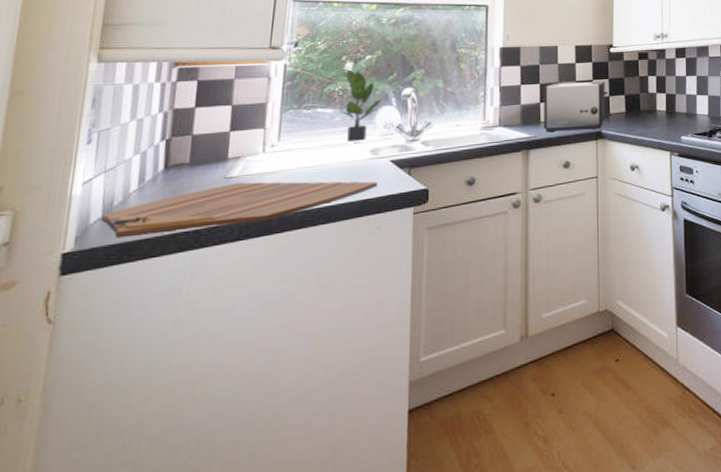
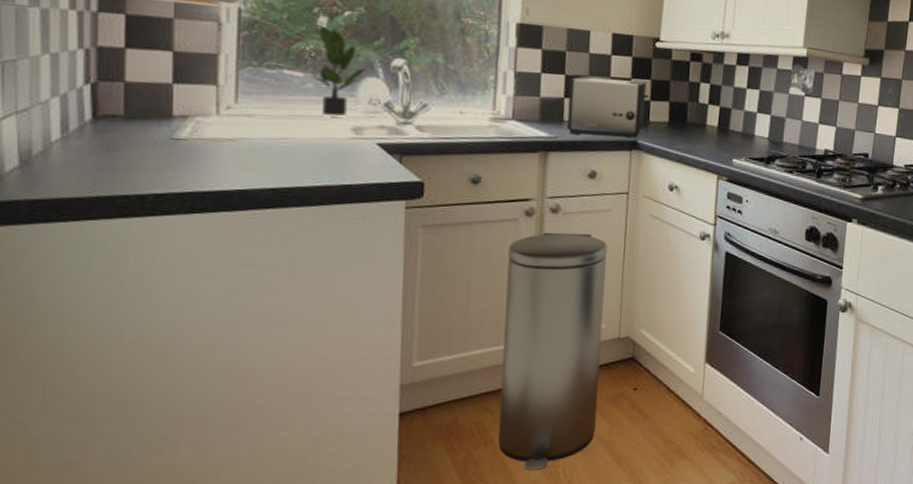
cutting board: present [101,181,377,238] -> none [19,146,361,195]
pedal bin: none [496,217,585,456] -> present [497,232,608,470]

